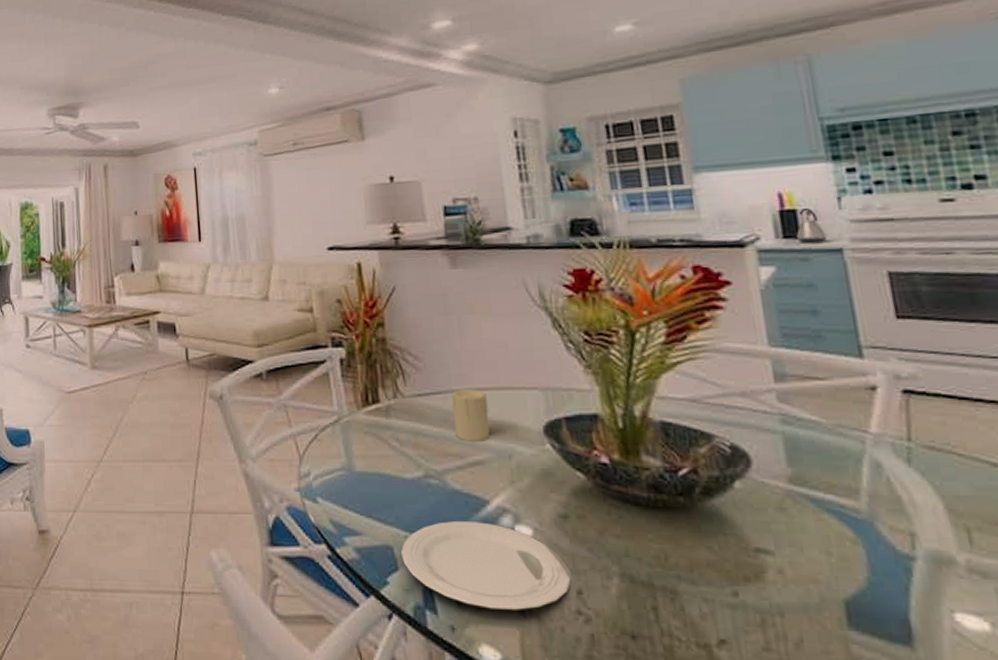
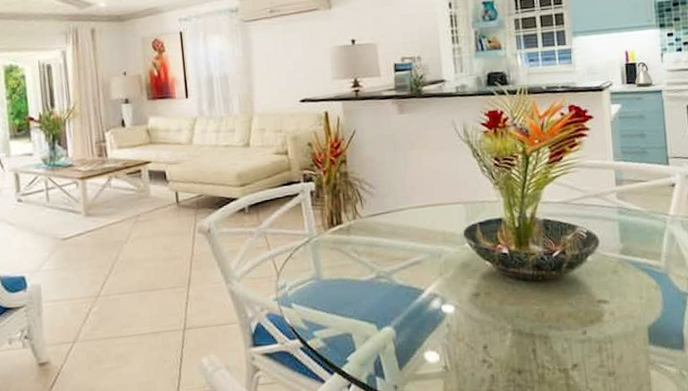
plate: present [401,521,572,612] -> none [358,306,480,370]
candle: present [451,389,490,443] -> none [398,207,426,248]

